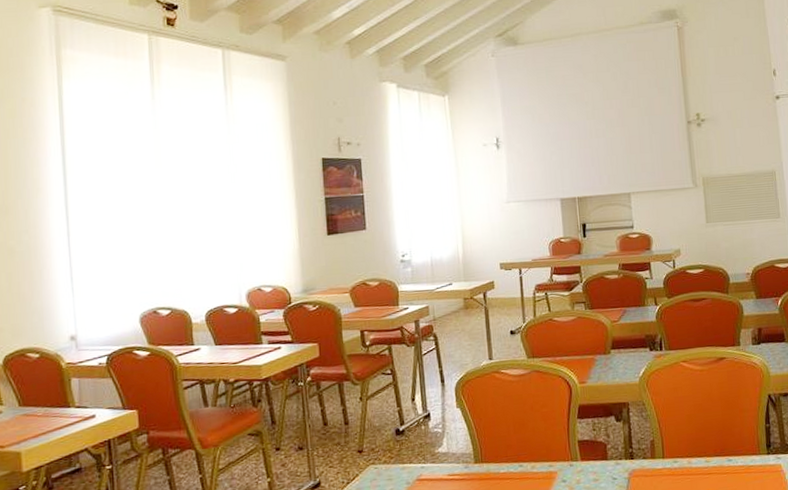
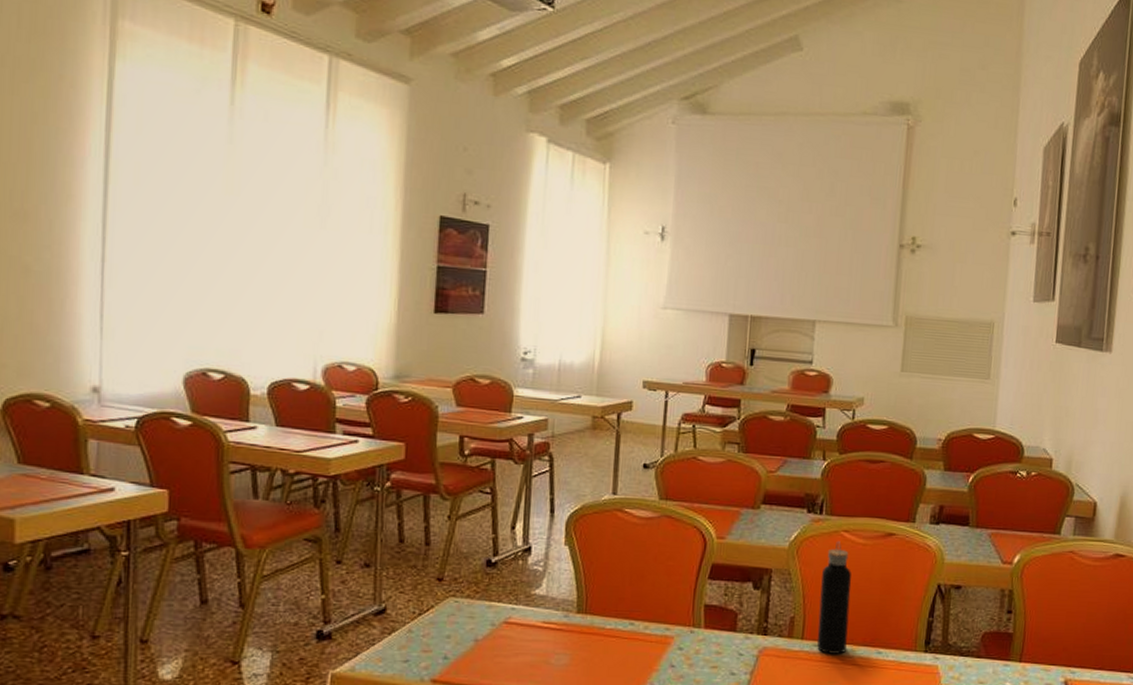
water bottle: none [670,371,701,468] -> present [817,541,852,654]

